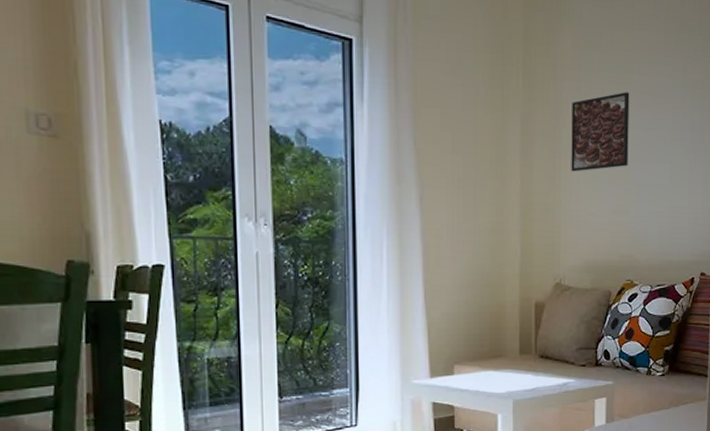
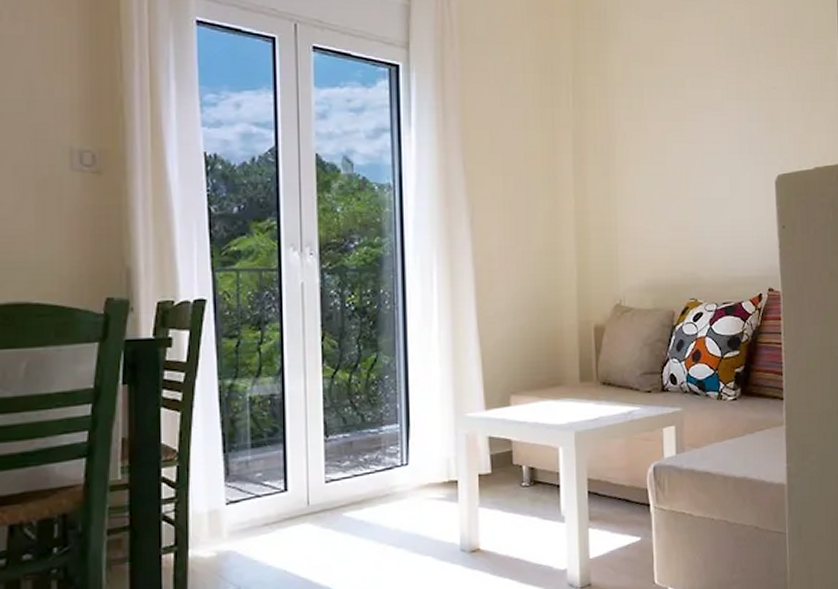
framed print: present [571,92,630,172] -> none [624,106,686,189]

